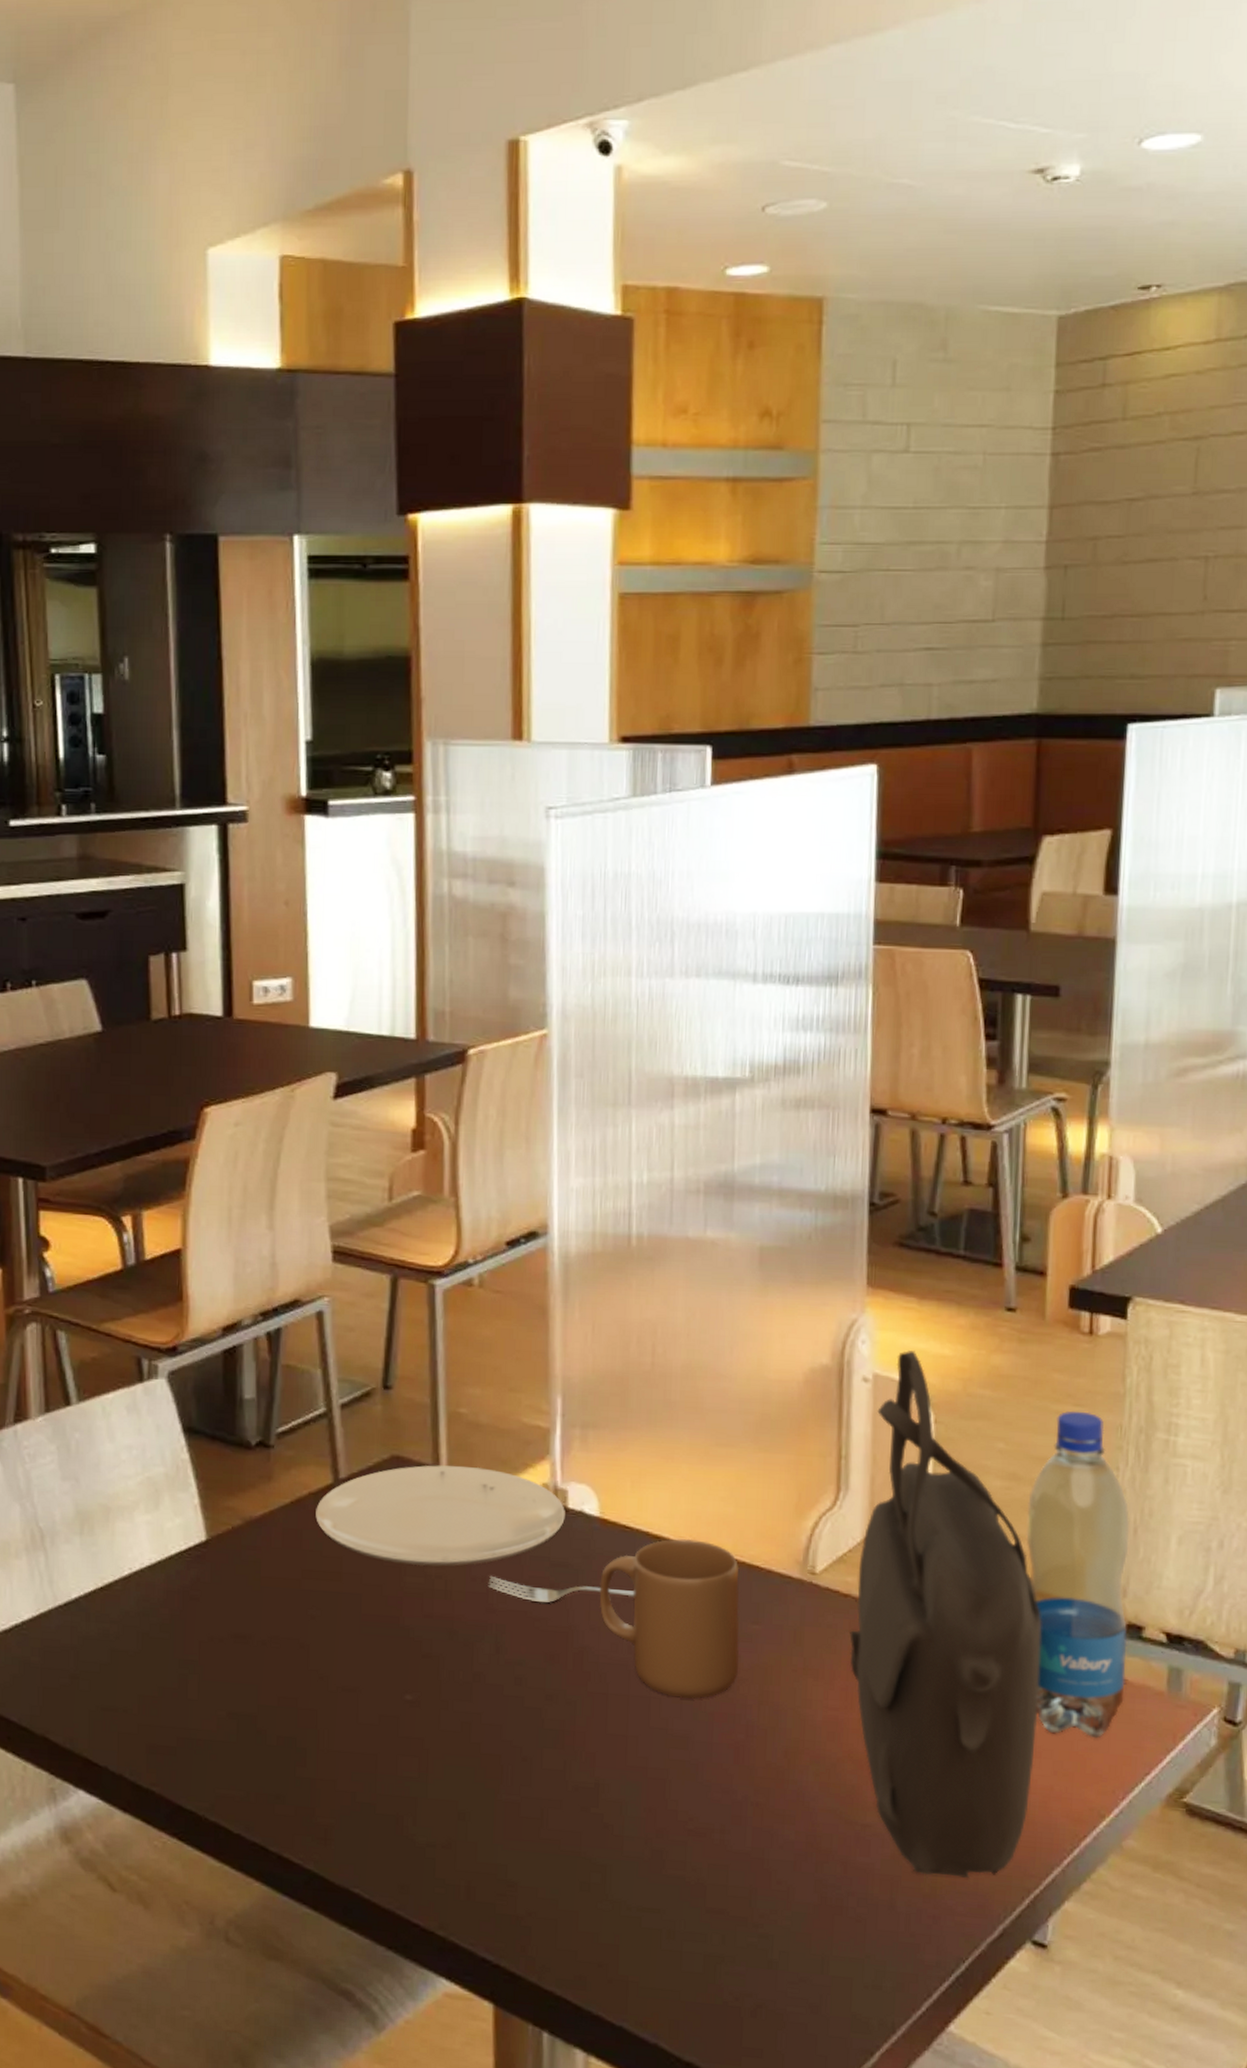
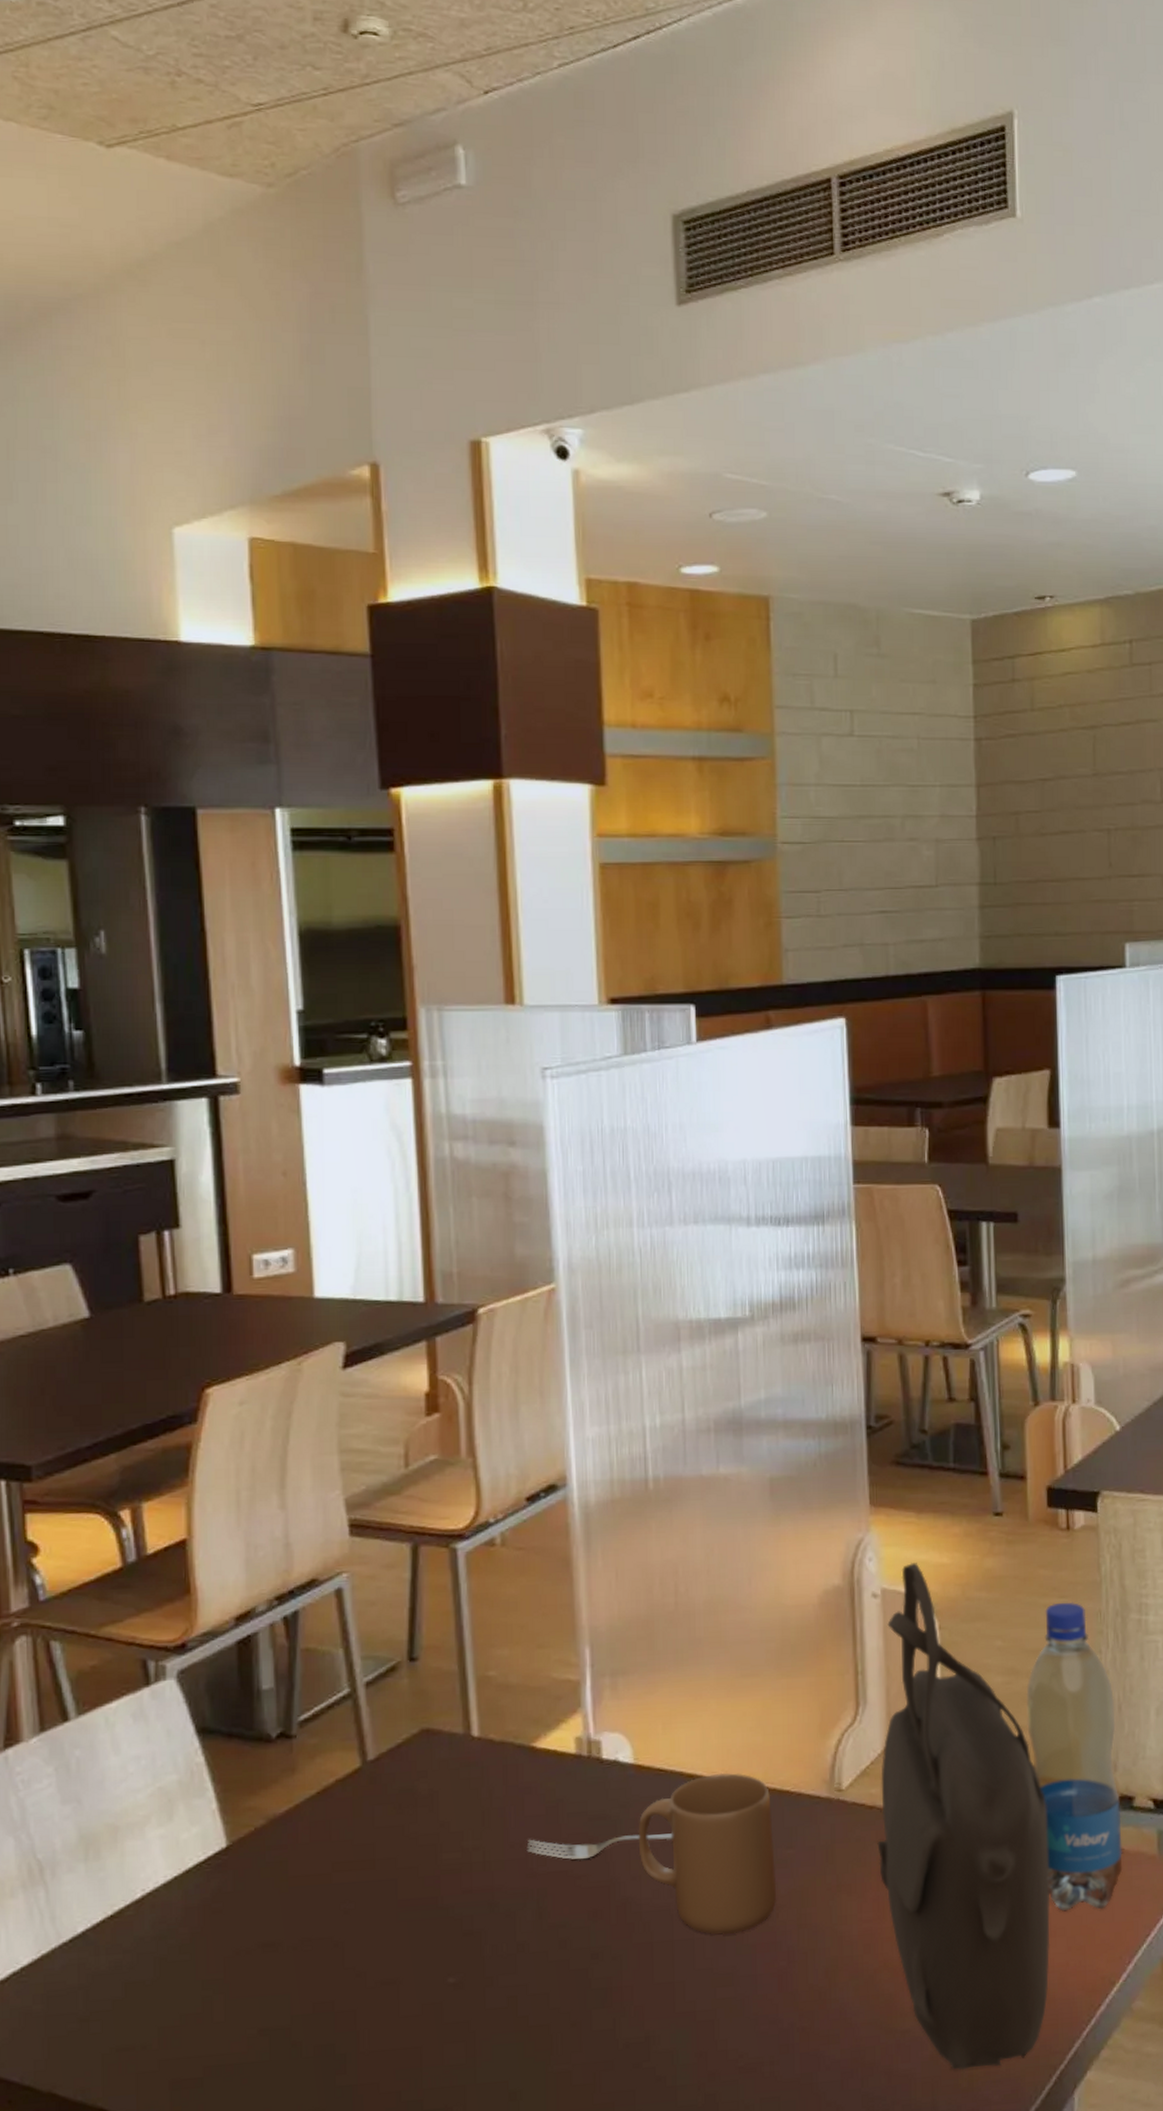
plate: present [315,1465,565,1566] -> none [344,1729,600,1841]

